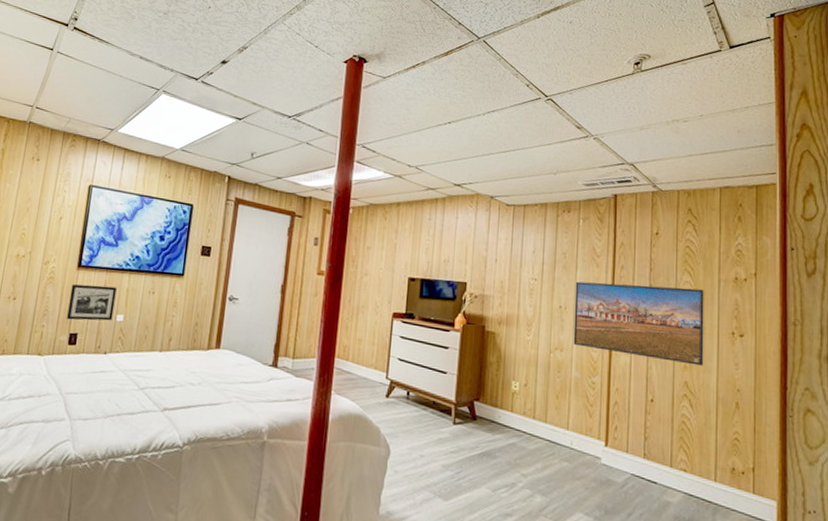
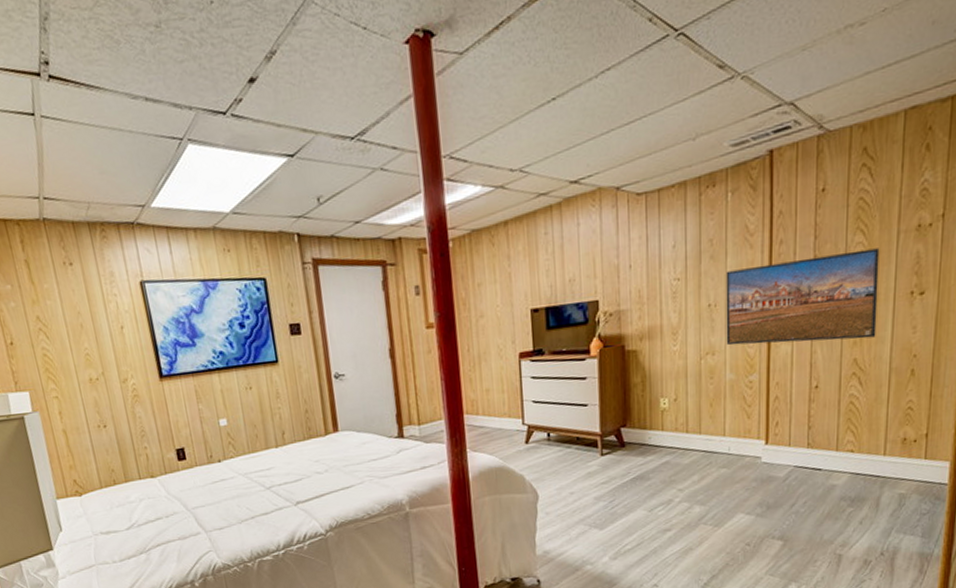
picture frame: present [67,284,117,321] -> none [160,391,216,436]

